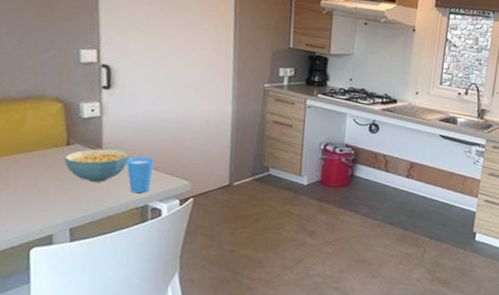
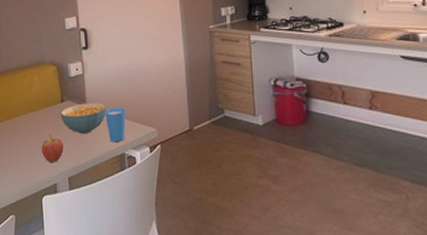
fruit: none [32,180,66,211] -> present [41,135,64,162]

